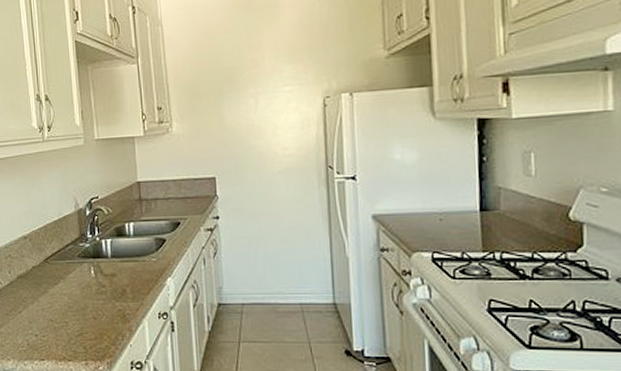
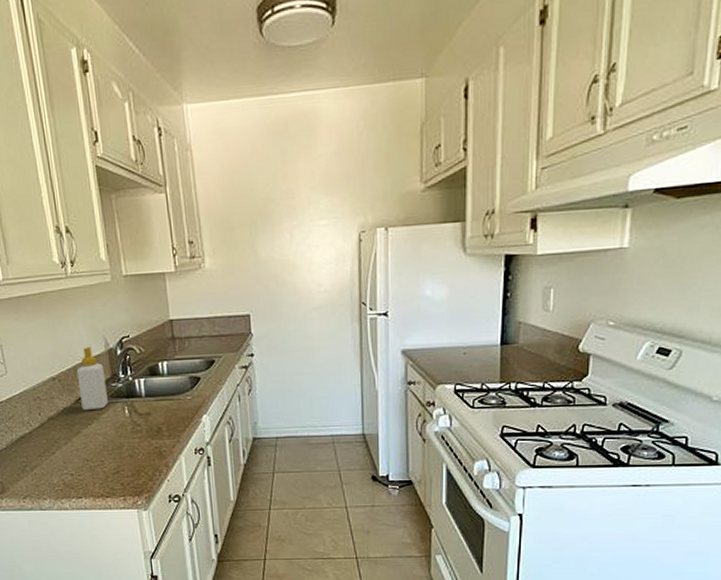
soap bottle: none [47,207,75,269] -> present [76,347,108,410]

